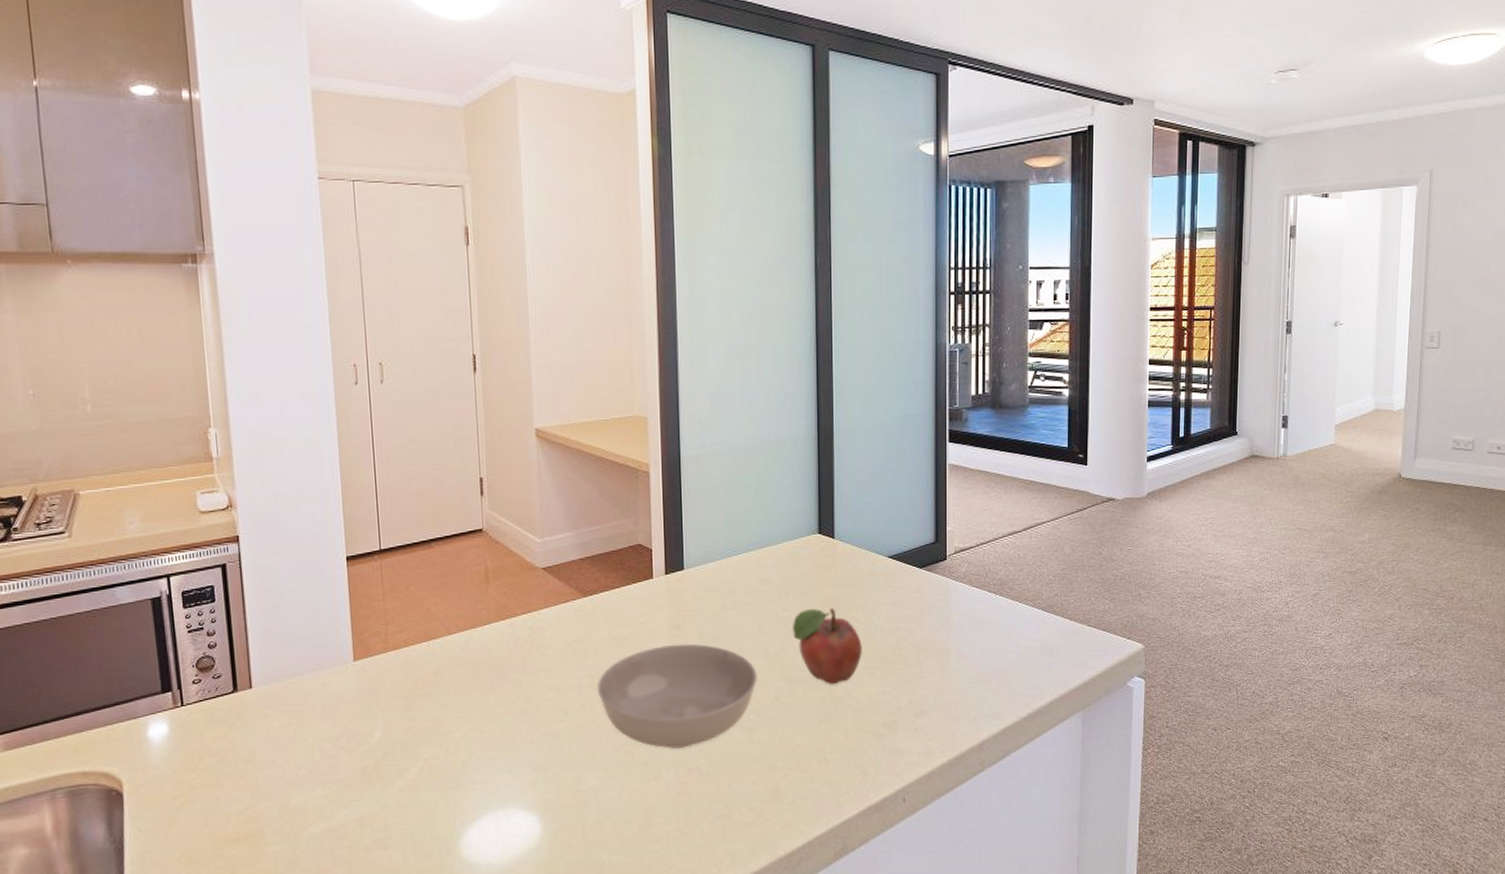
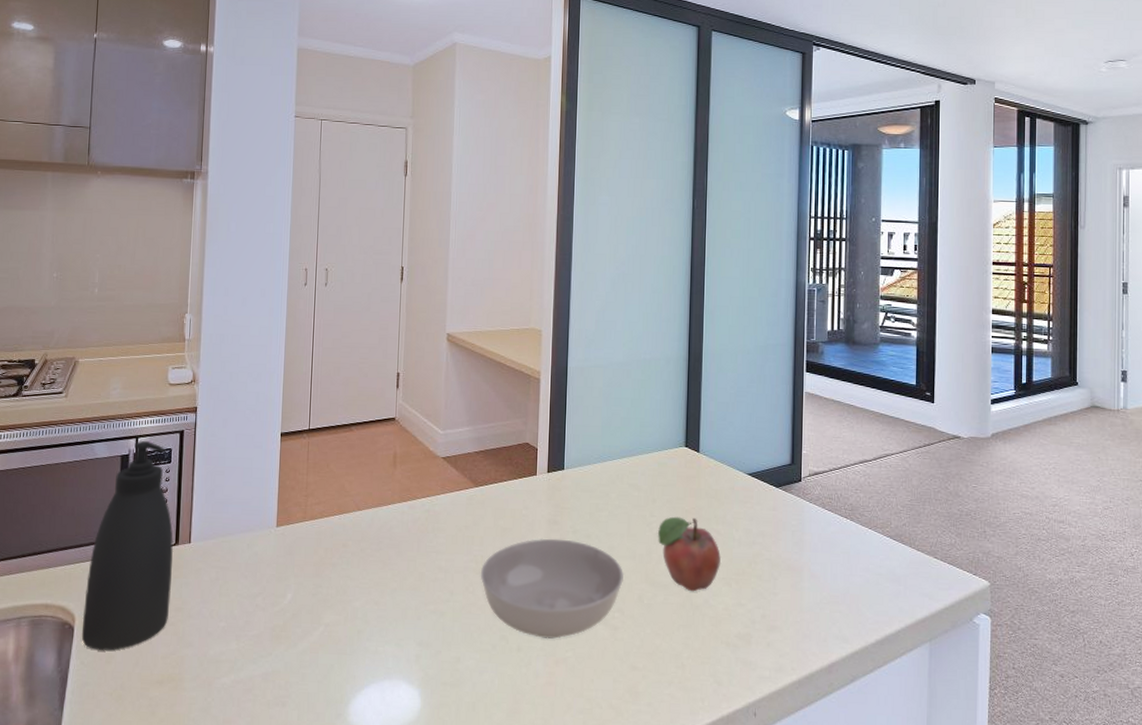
soap dispenser: none [130,578,237,814] -> present [81,440,174,650]

